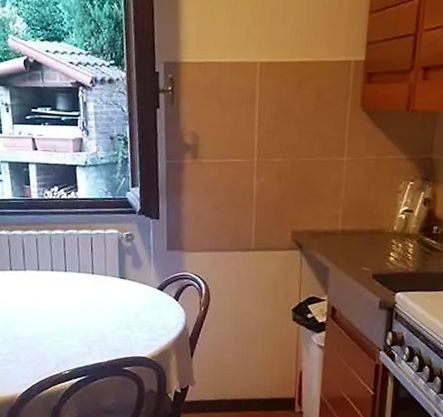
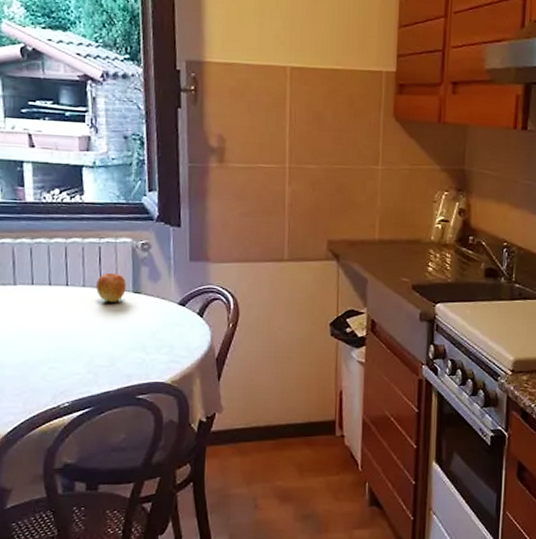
apple: none [89,260,114,286] -> present [96,272,126,302]

